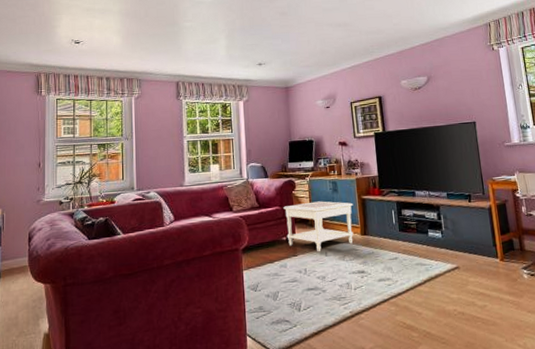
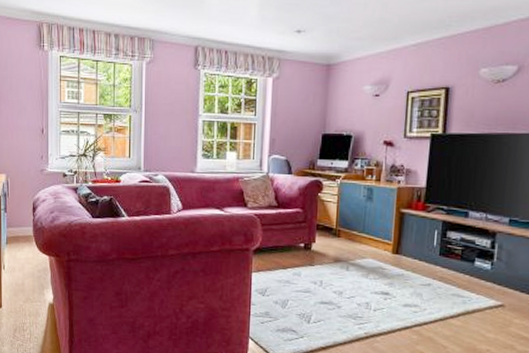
side table: present [283,201,354,252] -> none [305,208,389,265]

